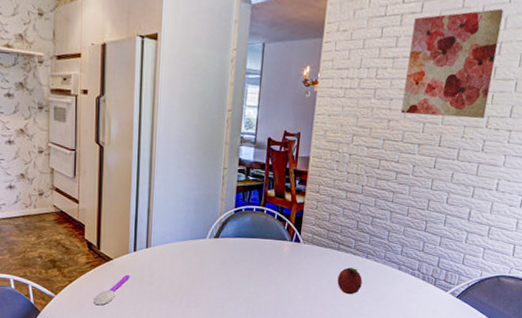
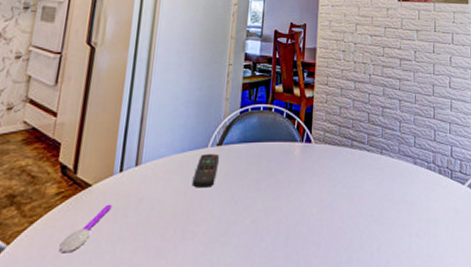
remote control: none [194,243,216,270] -> present [192,153,219,188]
fruit: present [337,267,363,295] -> none [353,167,379,200]

